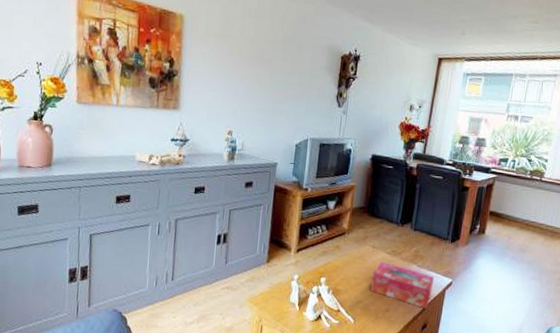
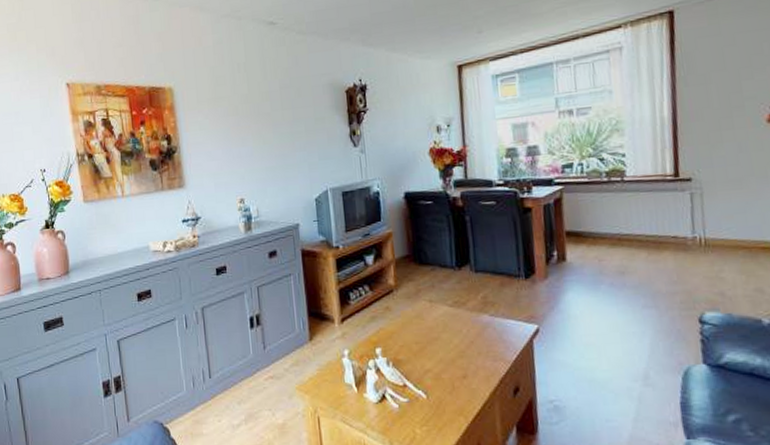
tissue box: present [369,261,434,309] -> none [436,316,516,368]

